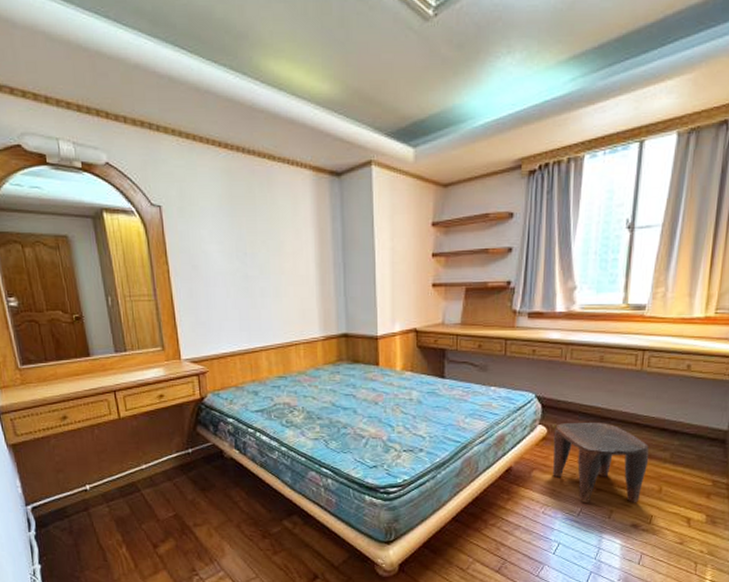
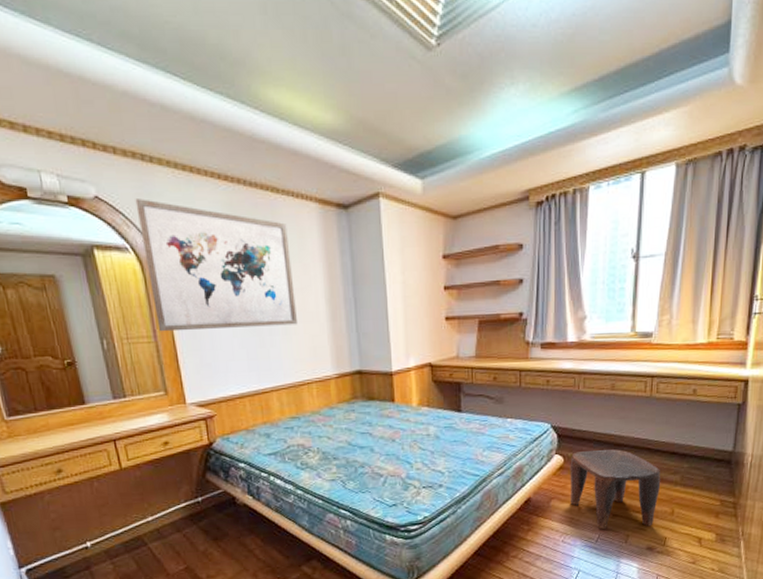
wall art: none [142,165,288,291] -> present [135,199,297,332]

